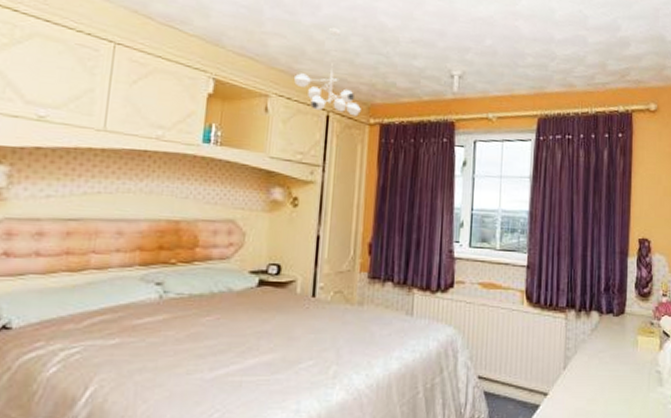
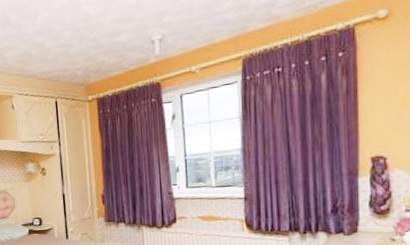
ceiling light fixture: present [294,27,361,117] -> none [28,29,80,99]

